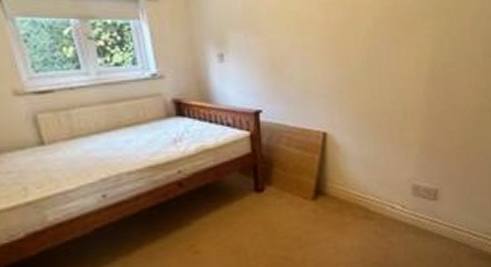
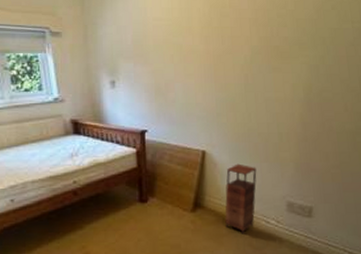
storage cabinet: none [348,145,381,222] -> present [225,163,257,234]

